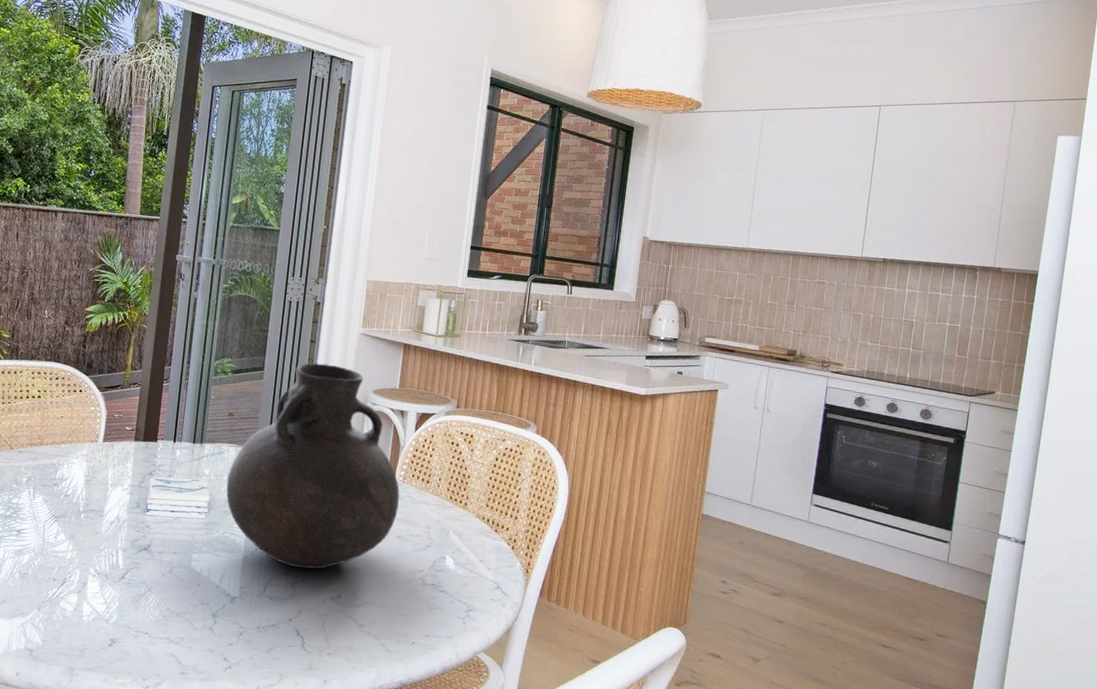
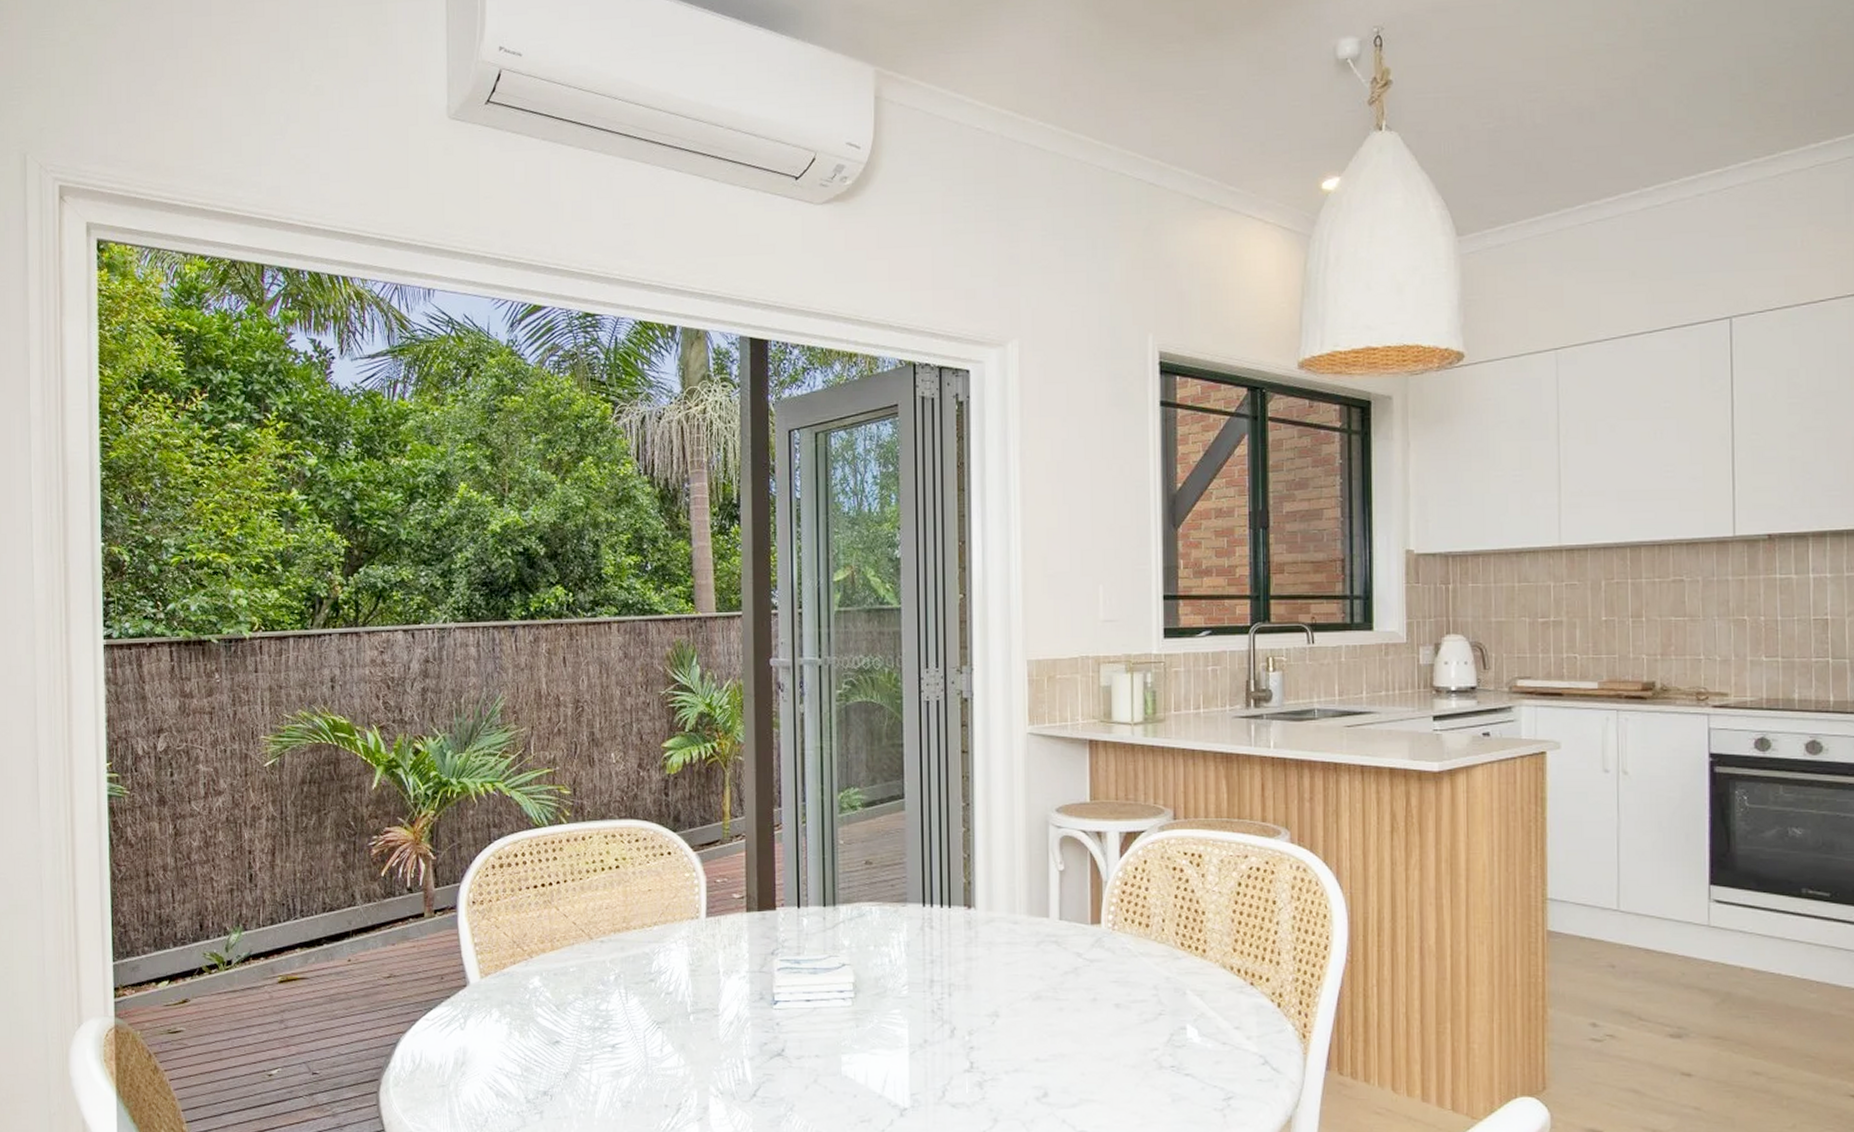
vase: present [226,363,400,570] -> none [874,780,1111,1062]

